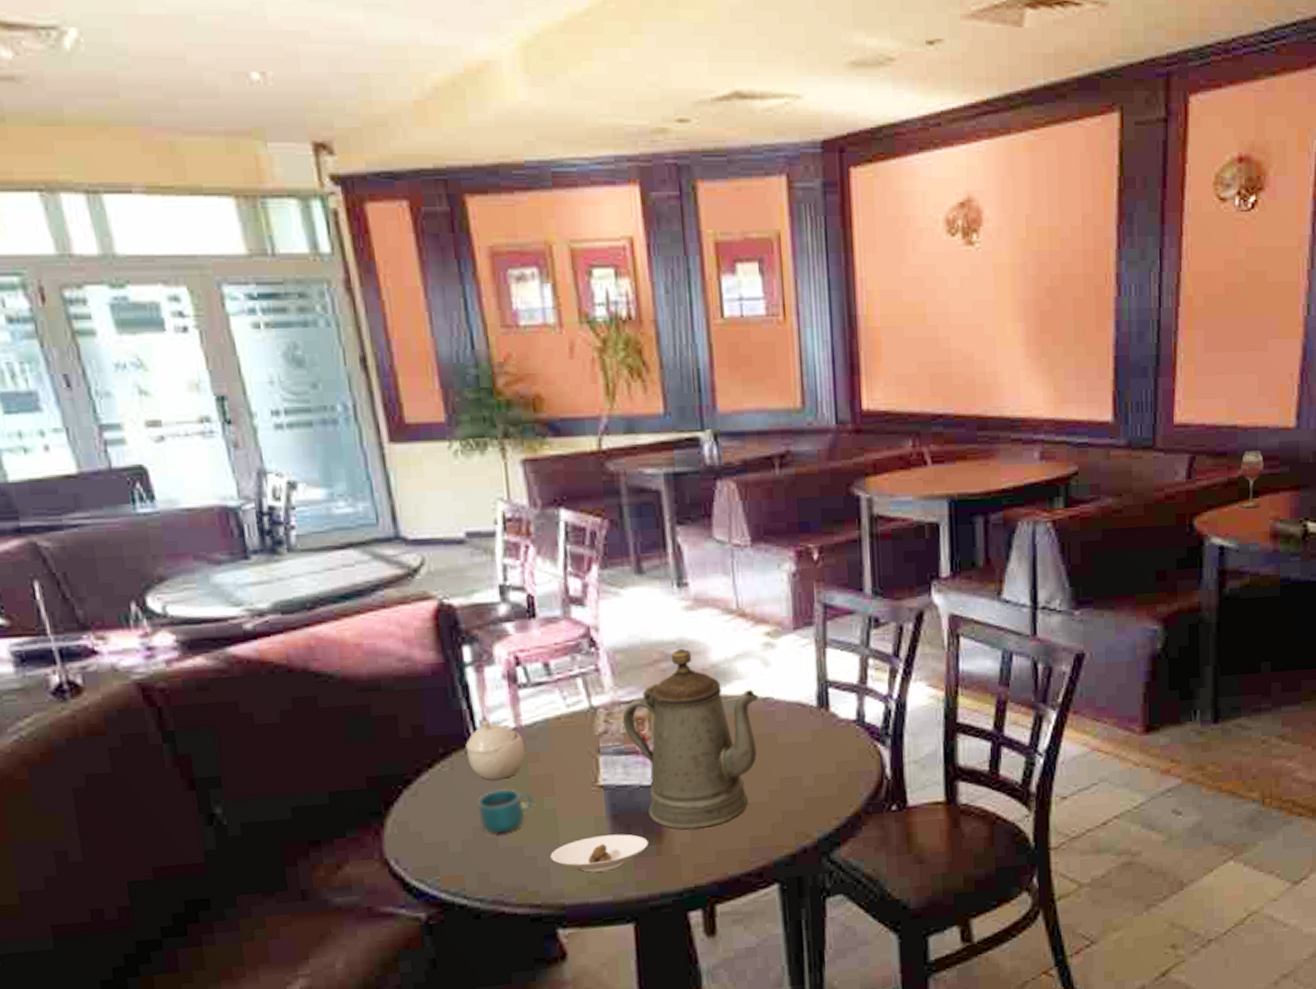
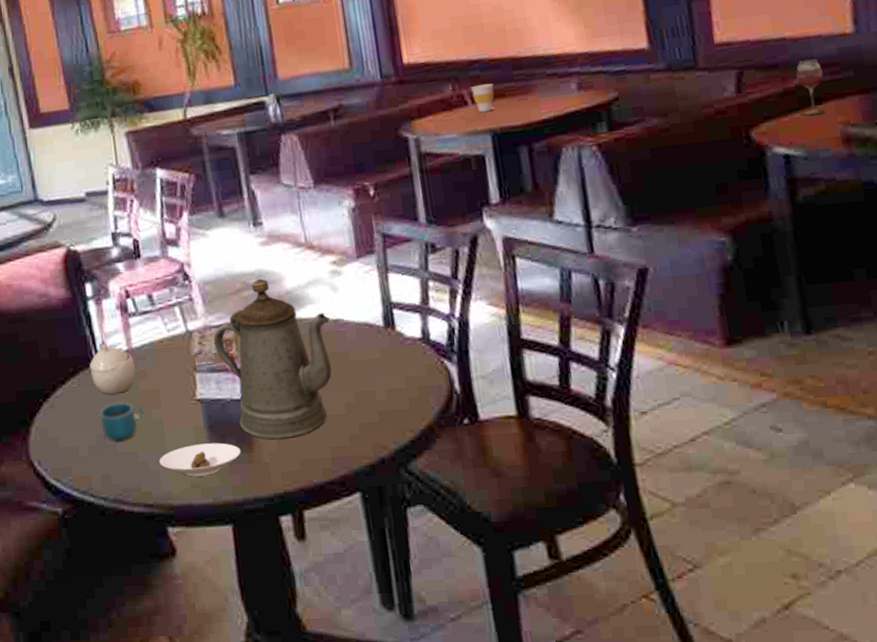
cup: none [932,442,957,475] -> present [471,83,494,113]

